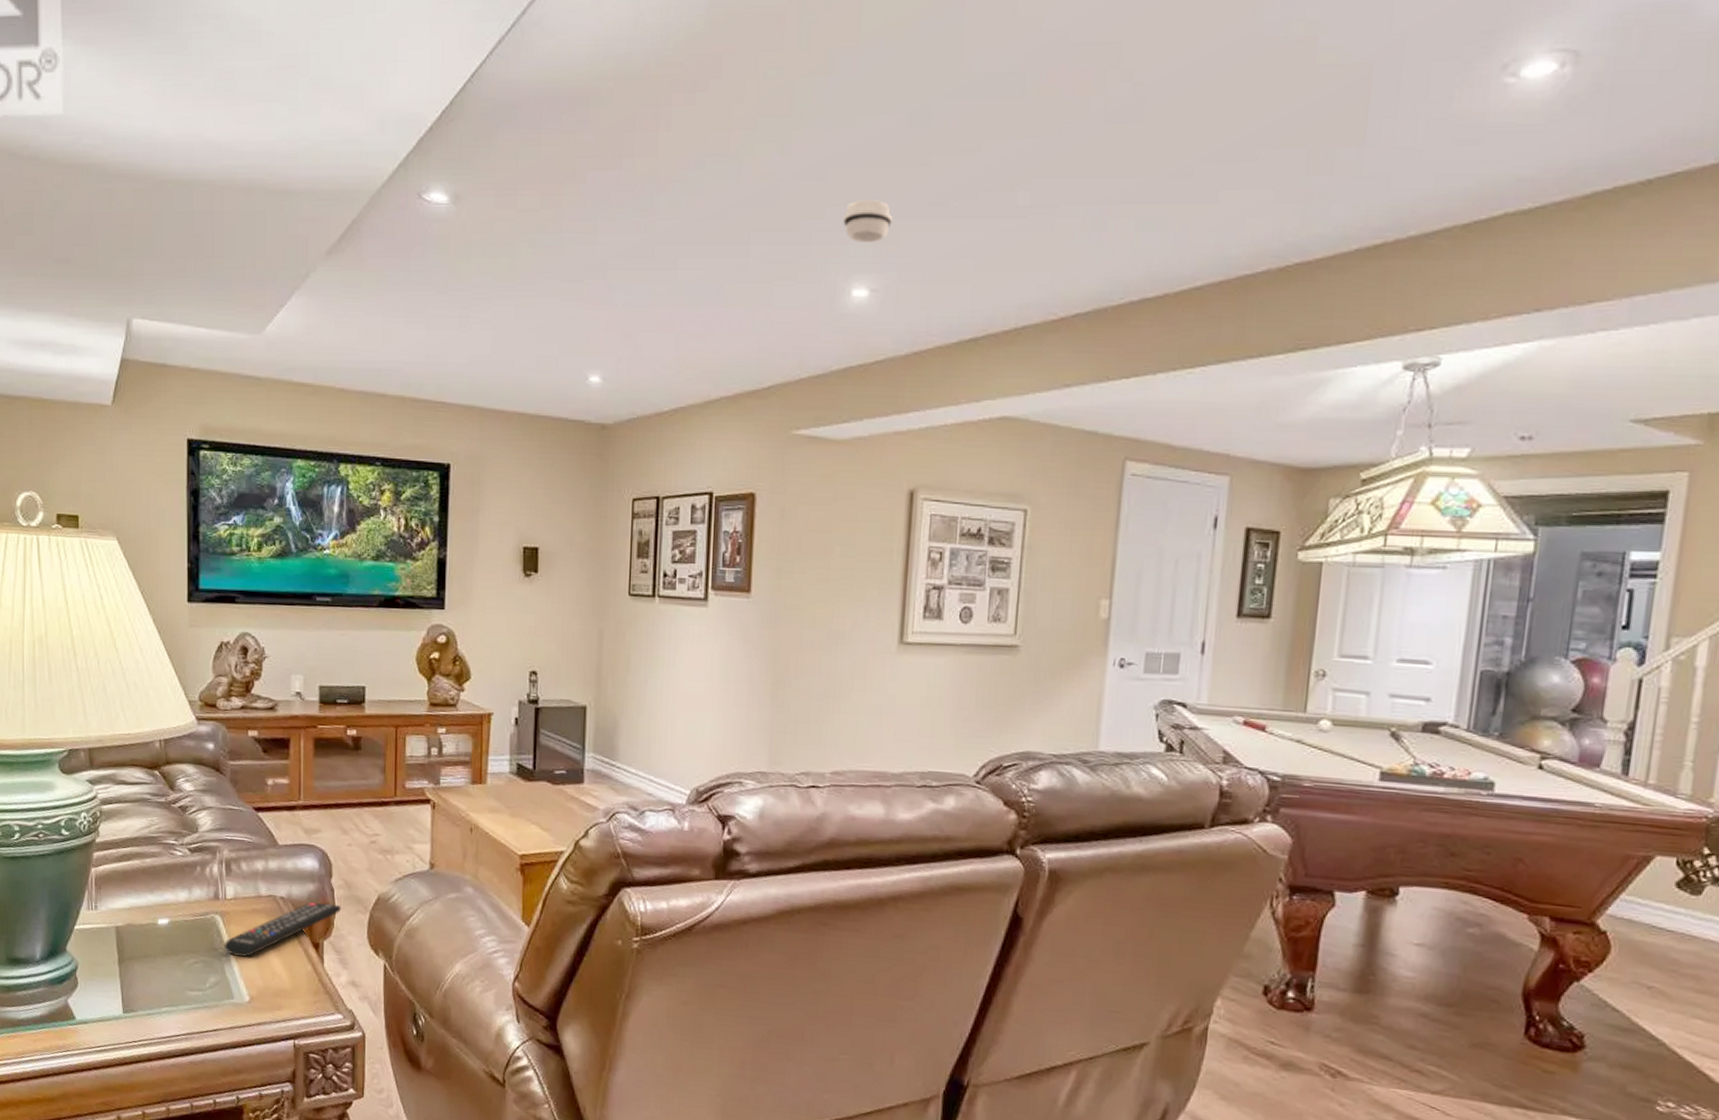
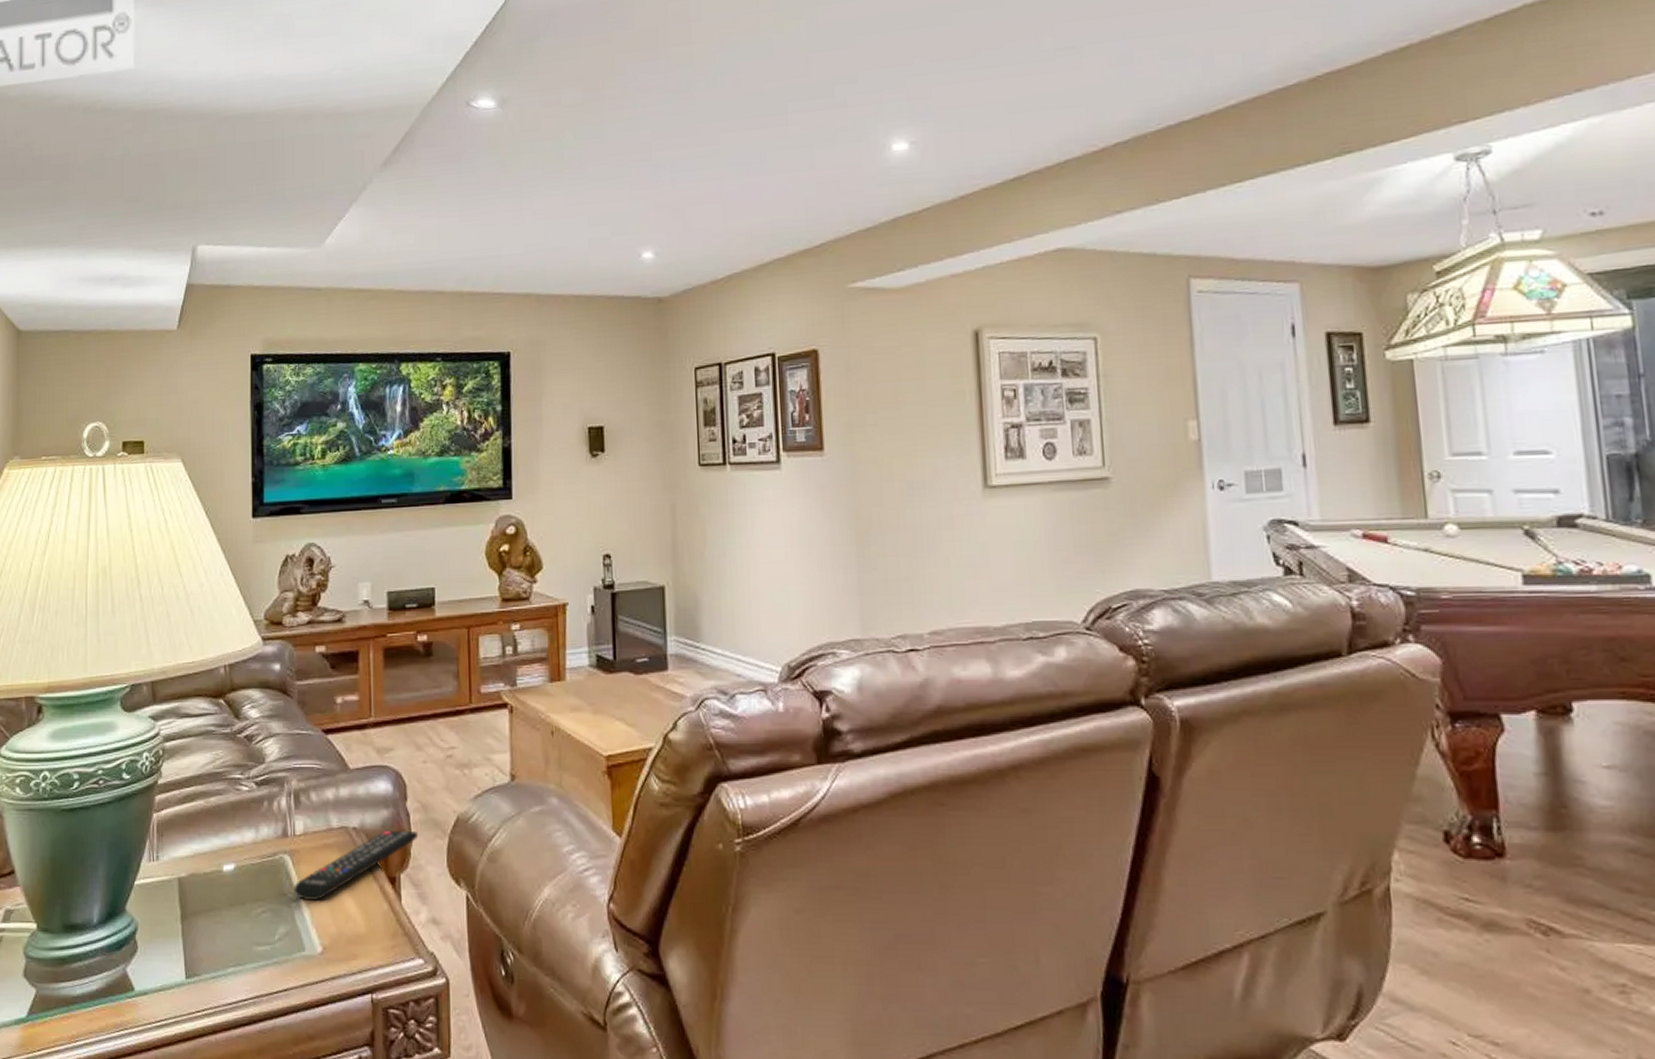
smoke detector: present [843,200,892,242] -> none [875,60,923,100]

